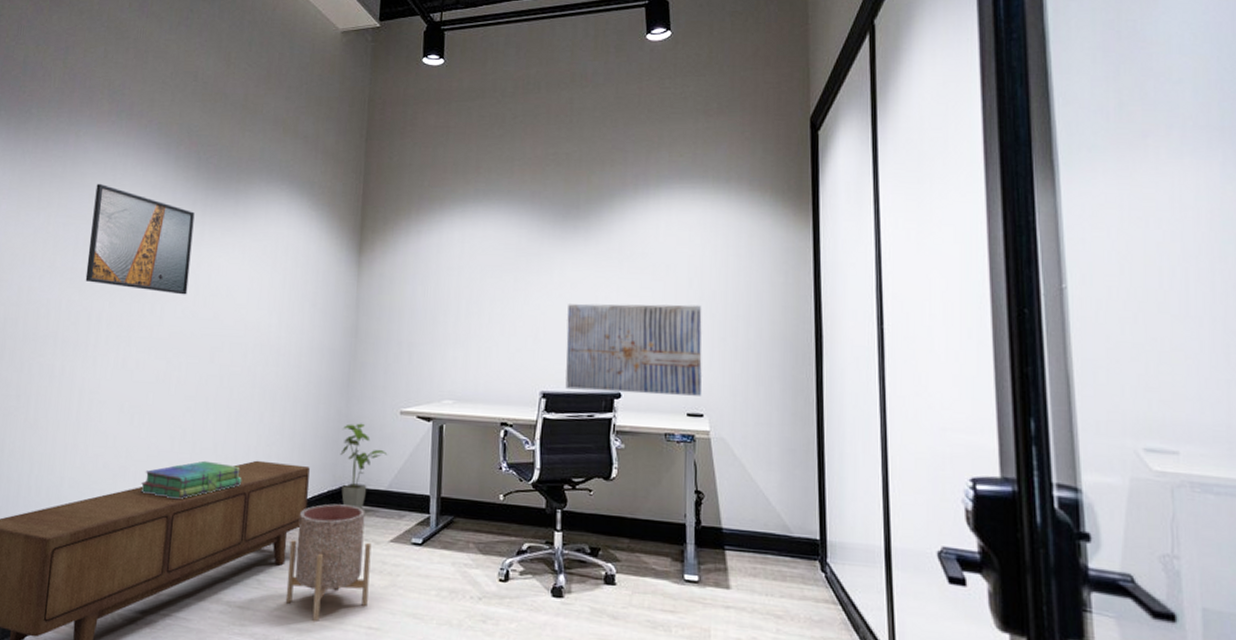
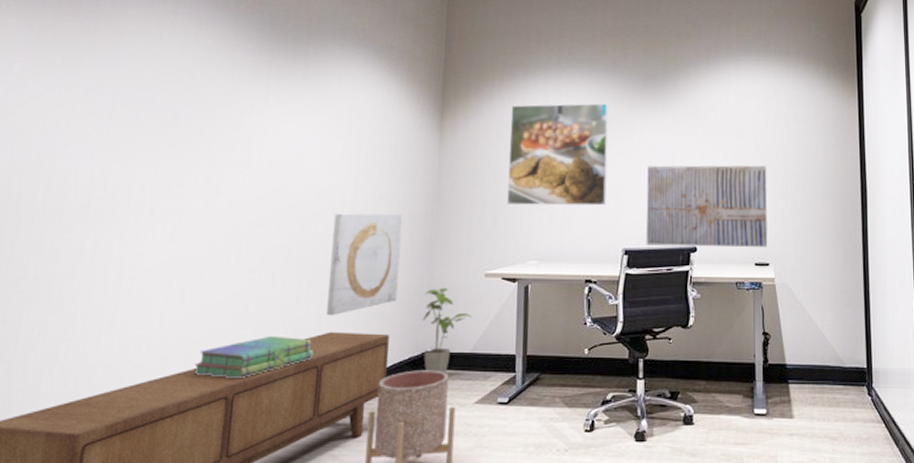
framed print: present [85,184,195,295] -> none [124,43,258,162]
wall art: none [254,345,323,446] -> present [327,213,403,316]
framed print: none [422,236,527,346] -> present [507,103,609,206]

